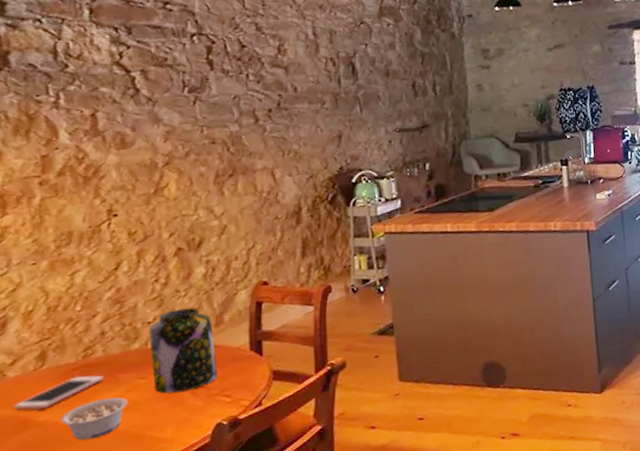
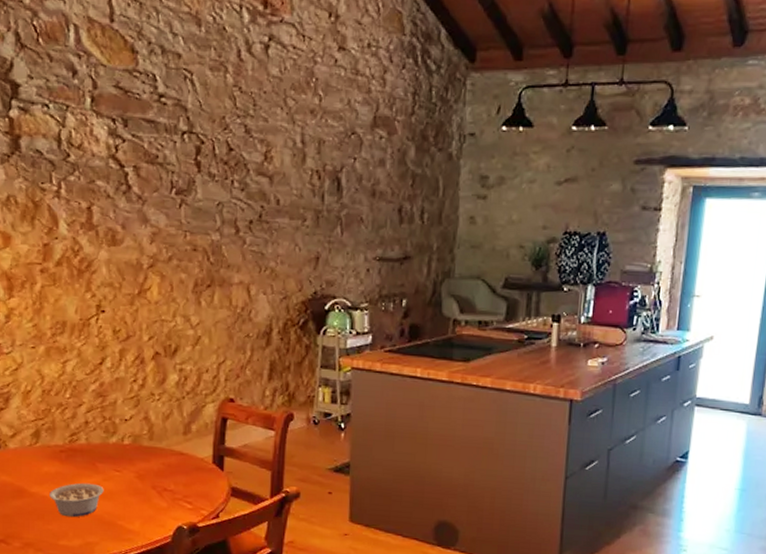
cell phone: present [14,375,104,410] -> none [13,458,85,482]
jar: present [149,307,217,394] -> none [125,411,182,491]

